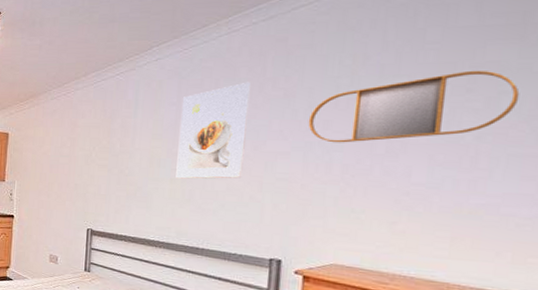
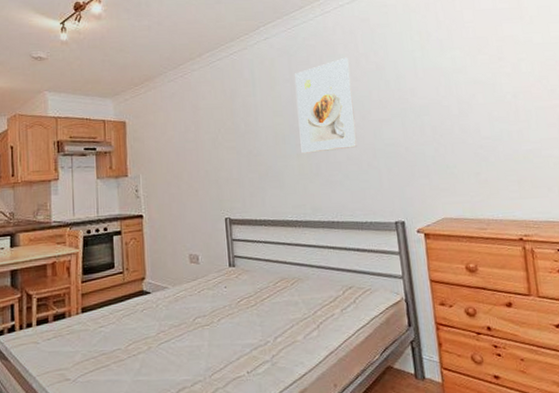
home mirror: present [308,70,520,143] -> none [398,42,531,108]

